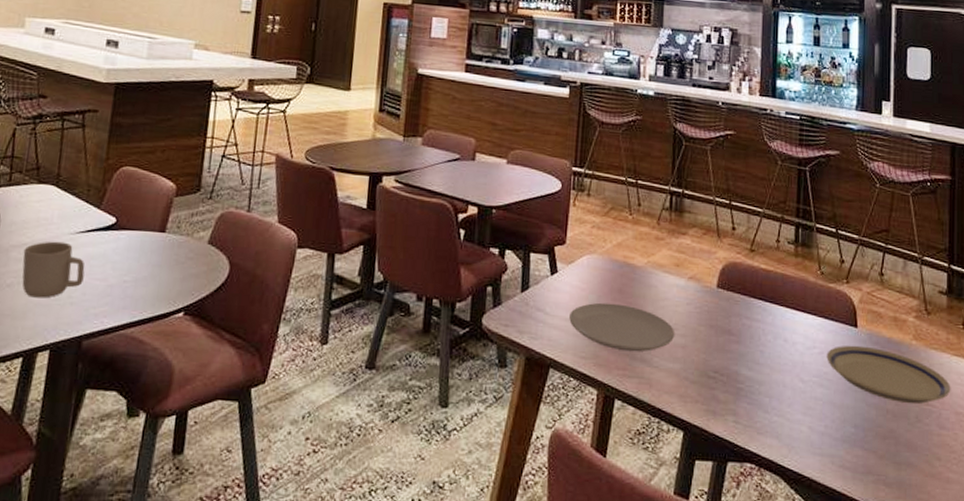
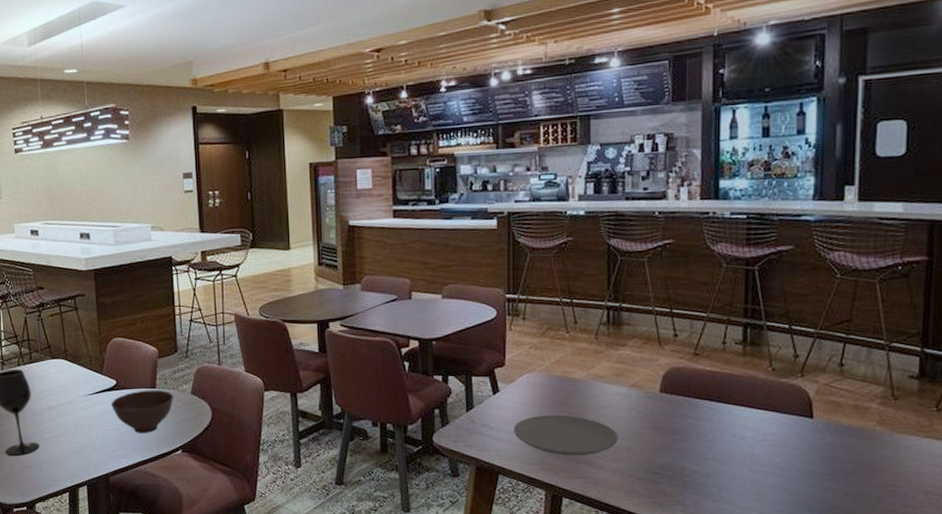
mug: present [22,241,85,298] -> none [52,403,101,447]
bowl: none [104,233,187,287] -> present [111,390,174,433]
plate: present [826,345,951,404] -> none [779,435,920,485]

